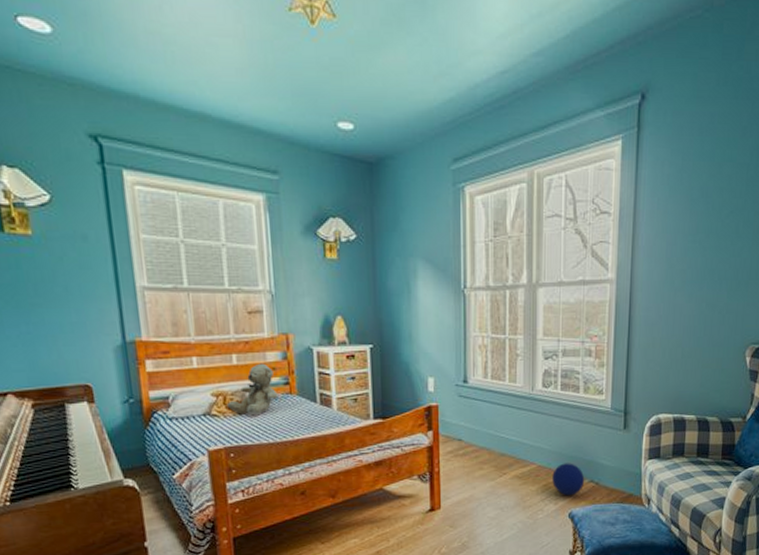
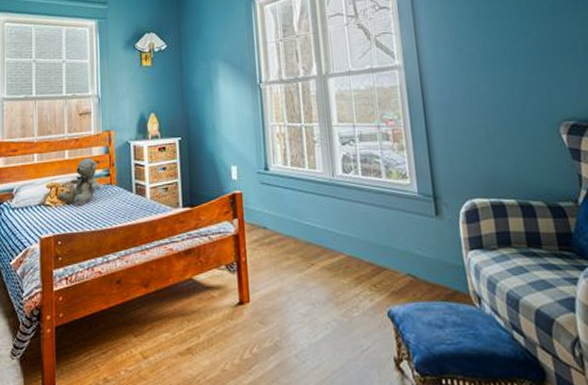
ball: present [552,463,585,496] -> none [364,253,401,291]

